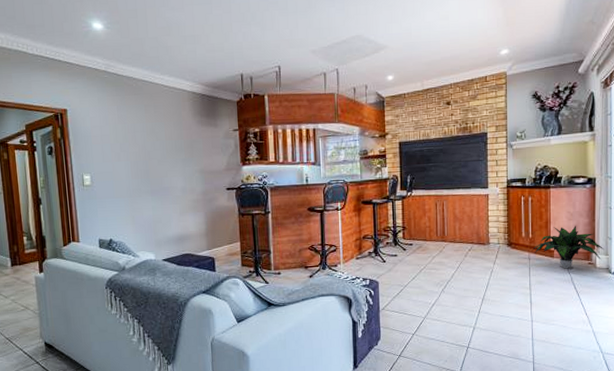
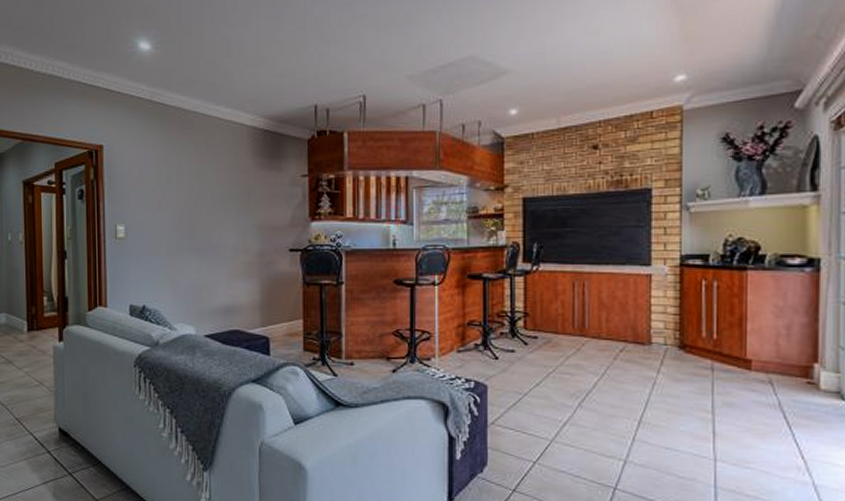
potted plant: present [532,226,604,269] -> none [718,326,834,389]

